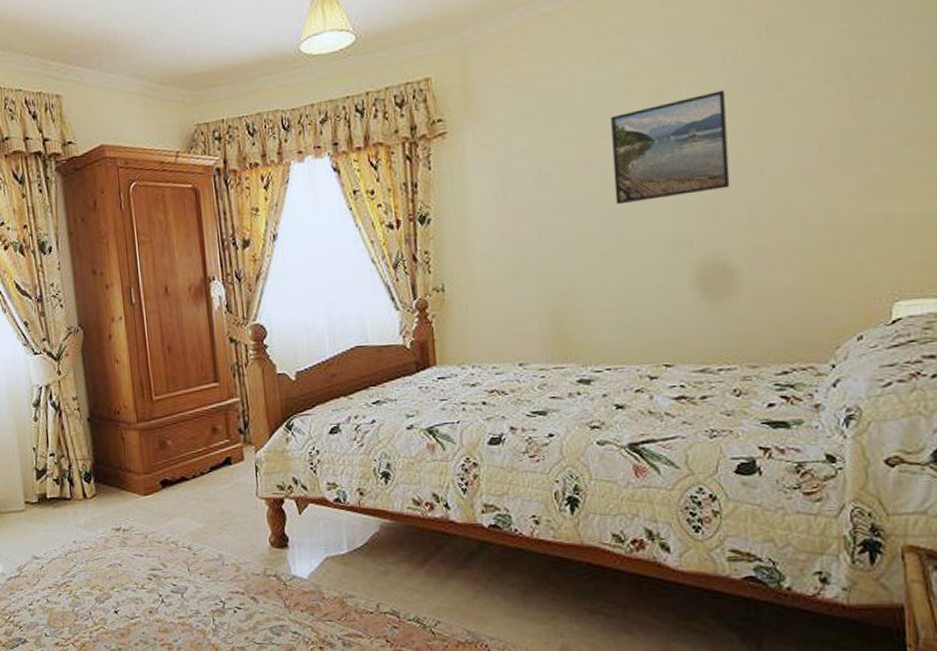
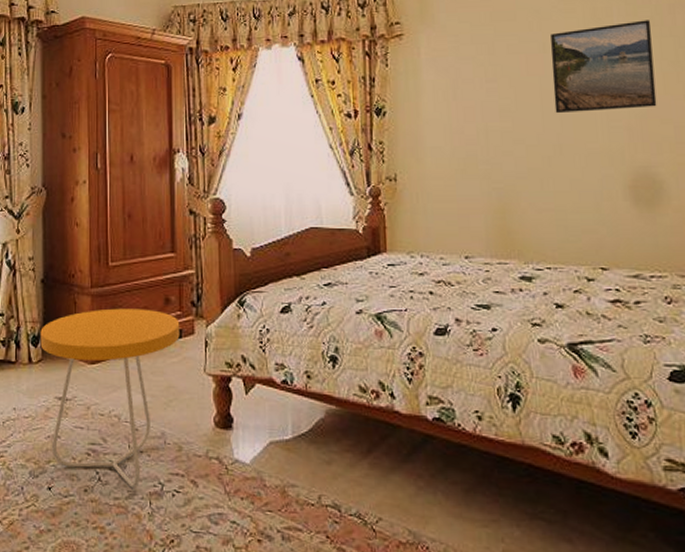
side table: none [92,439,230,607] -> present [40,308,180,488]

